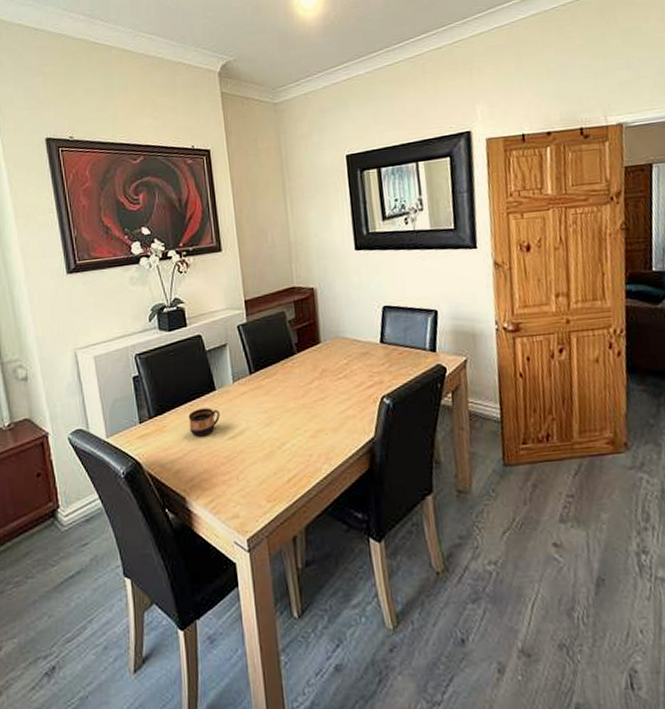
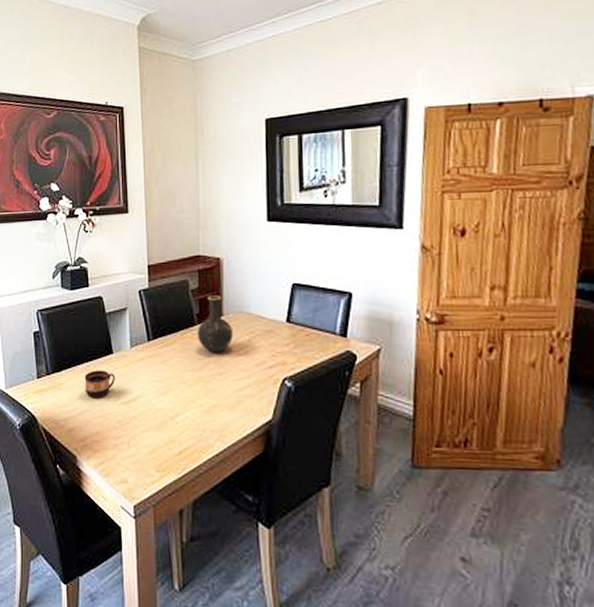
vase: none [297,323,332,380] -> present [198,295,234,353]

